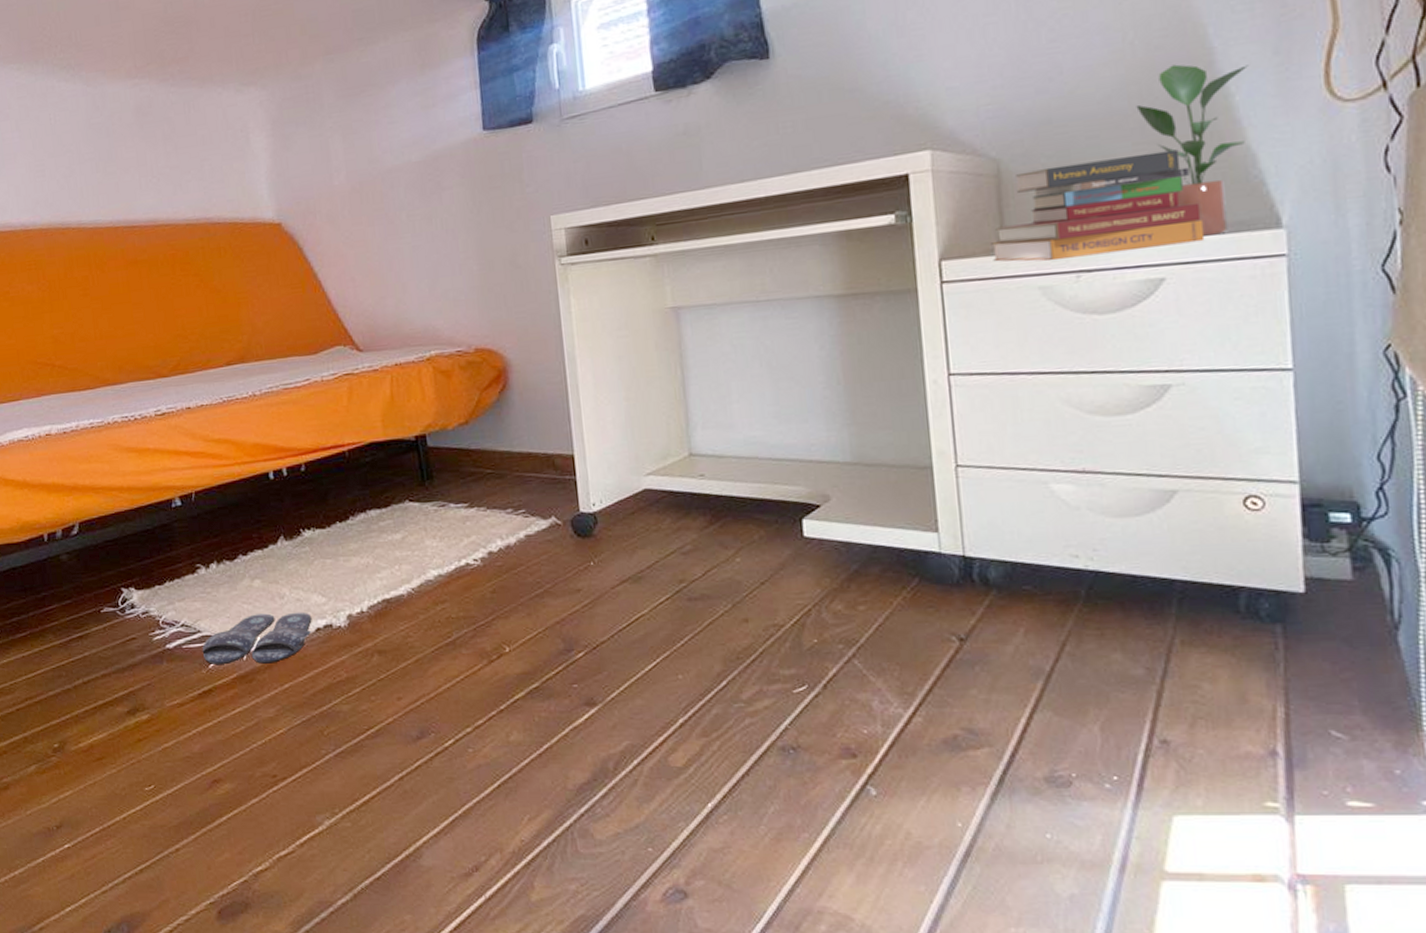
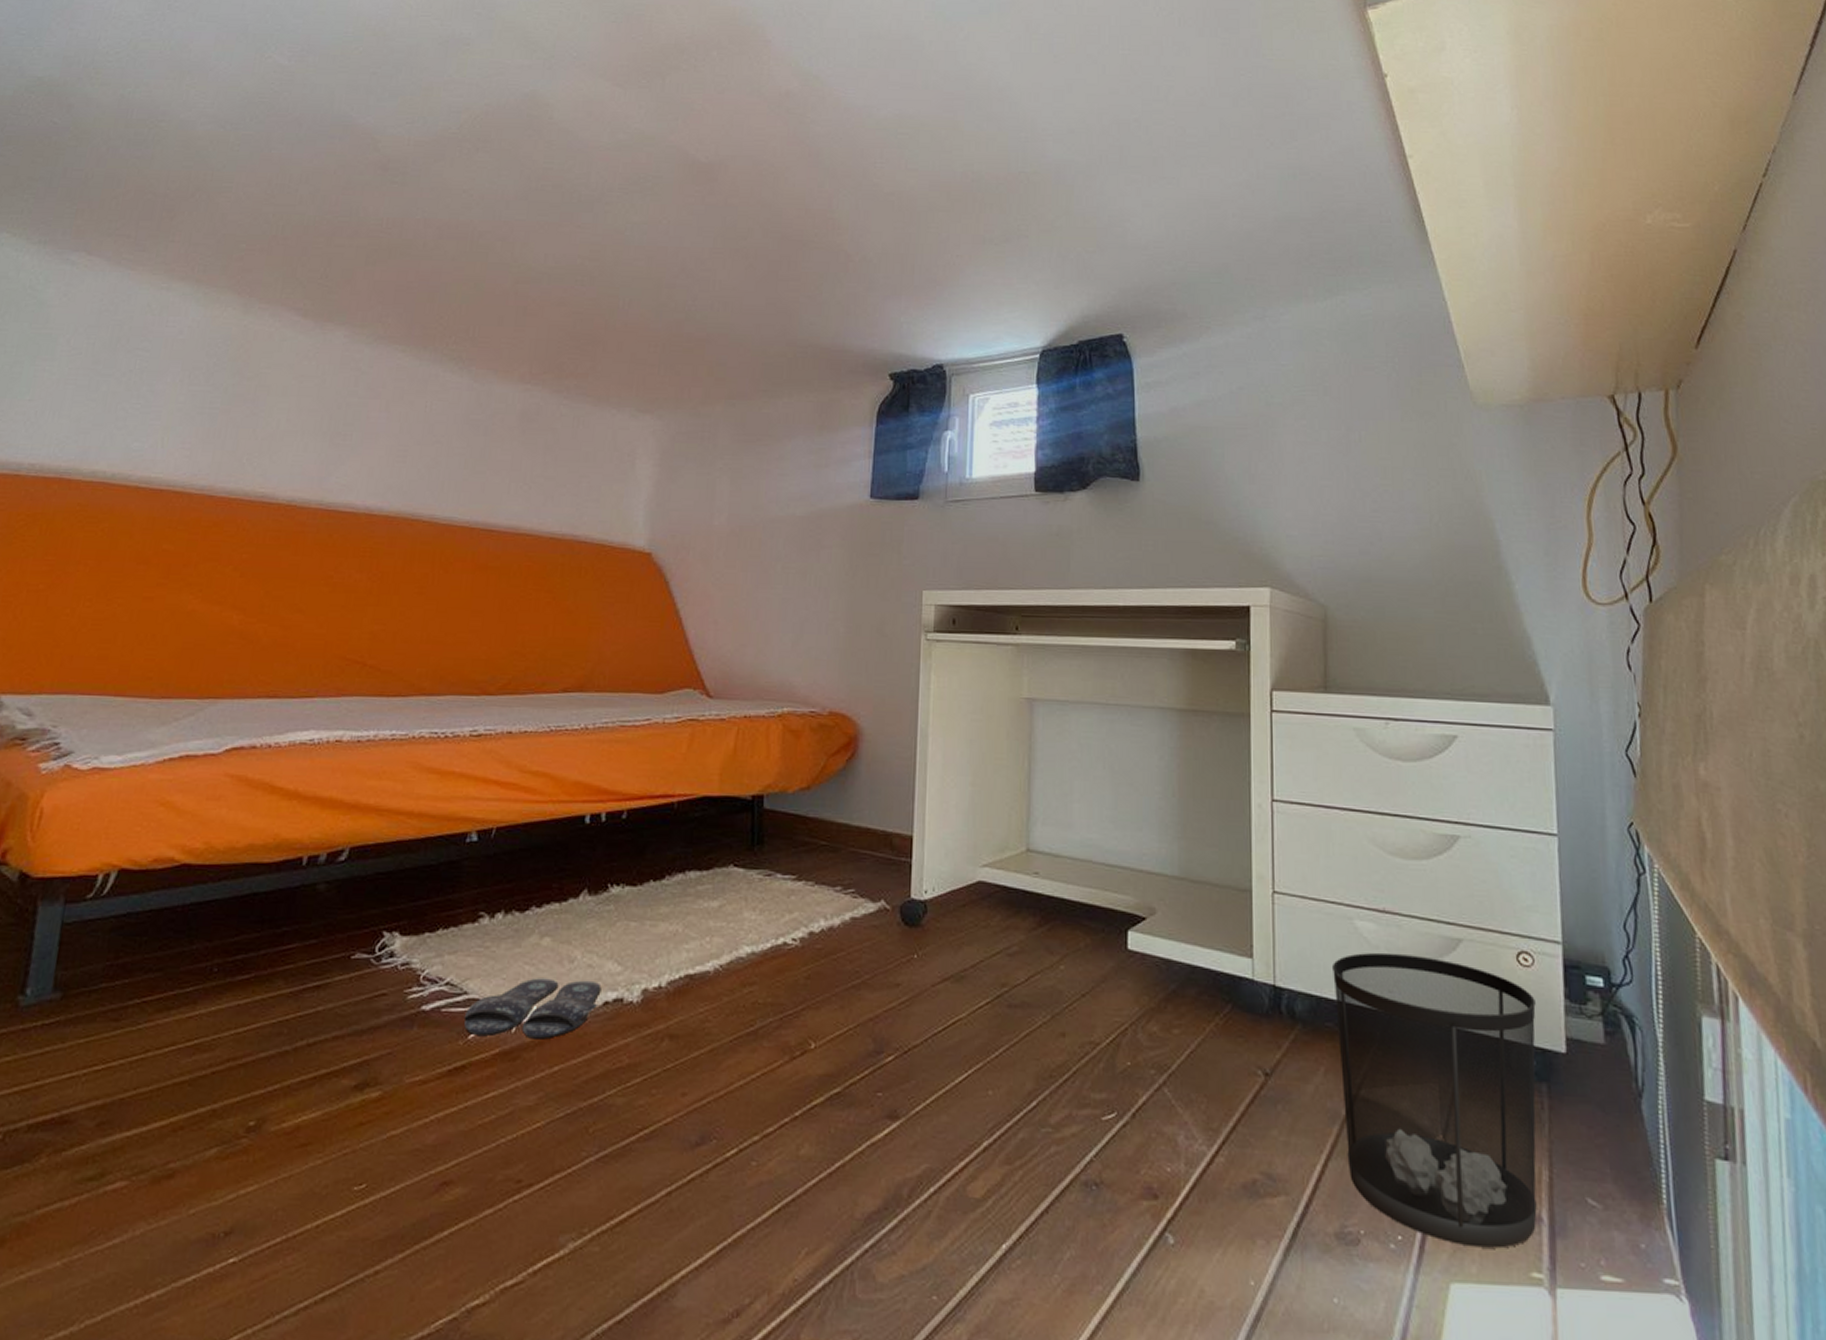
books: present [991,149,1205,262] -> none [1316,620,1490,707]
waste bin: none [1026,511,1272,783] -> present [1331,952,1537,1249]
potted plant: present [1136,64,1248,236] -> none [1438,549,1525,703]

